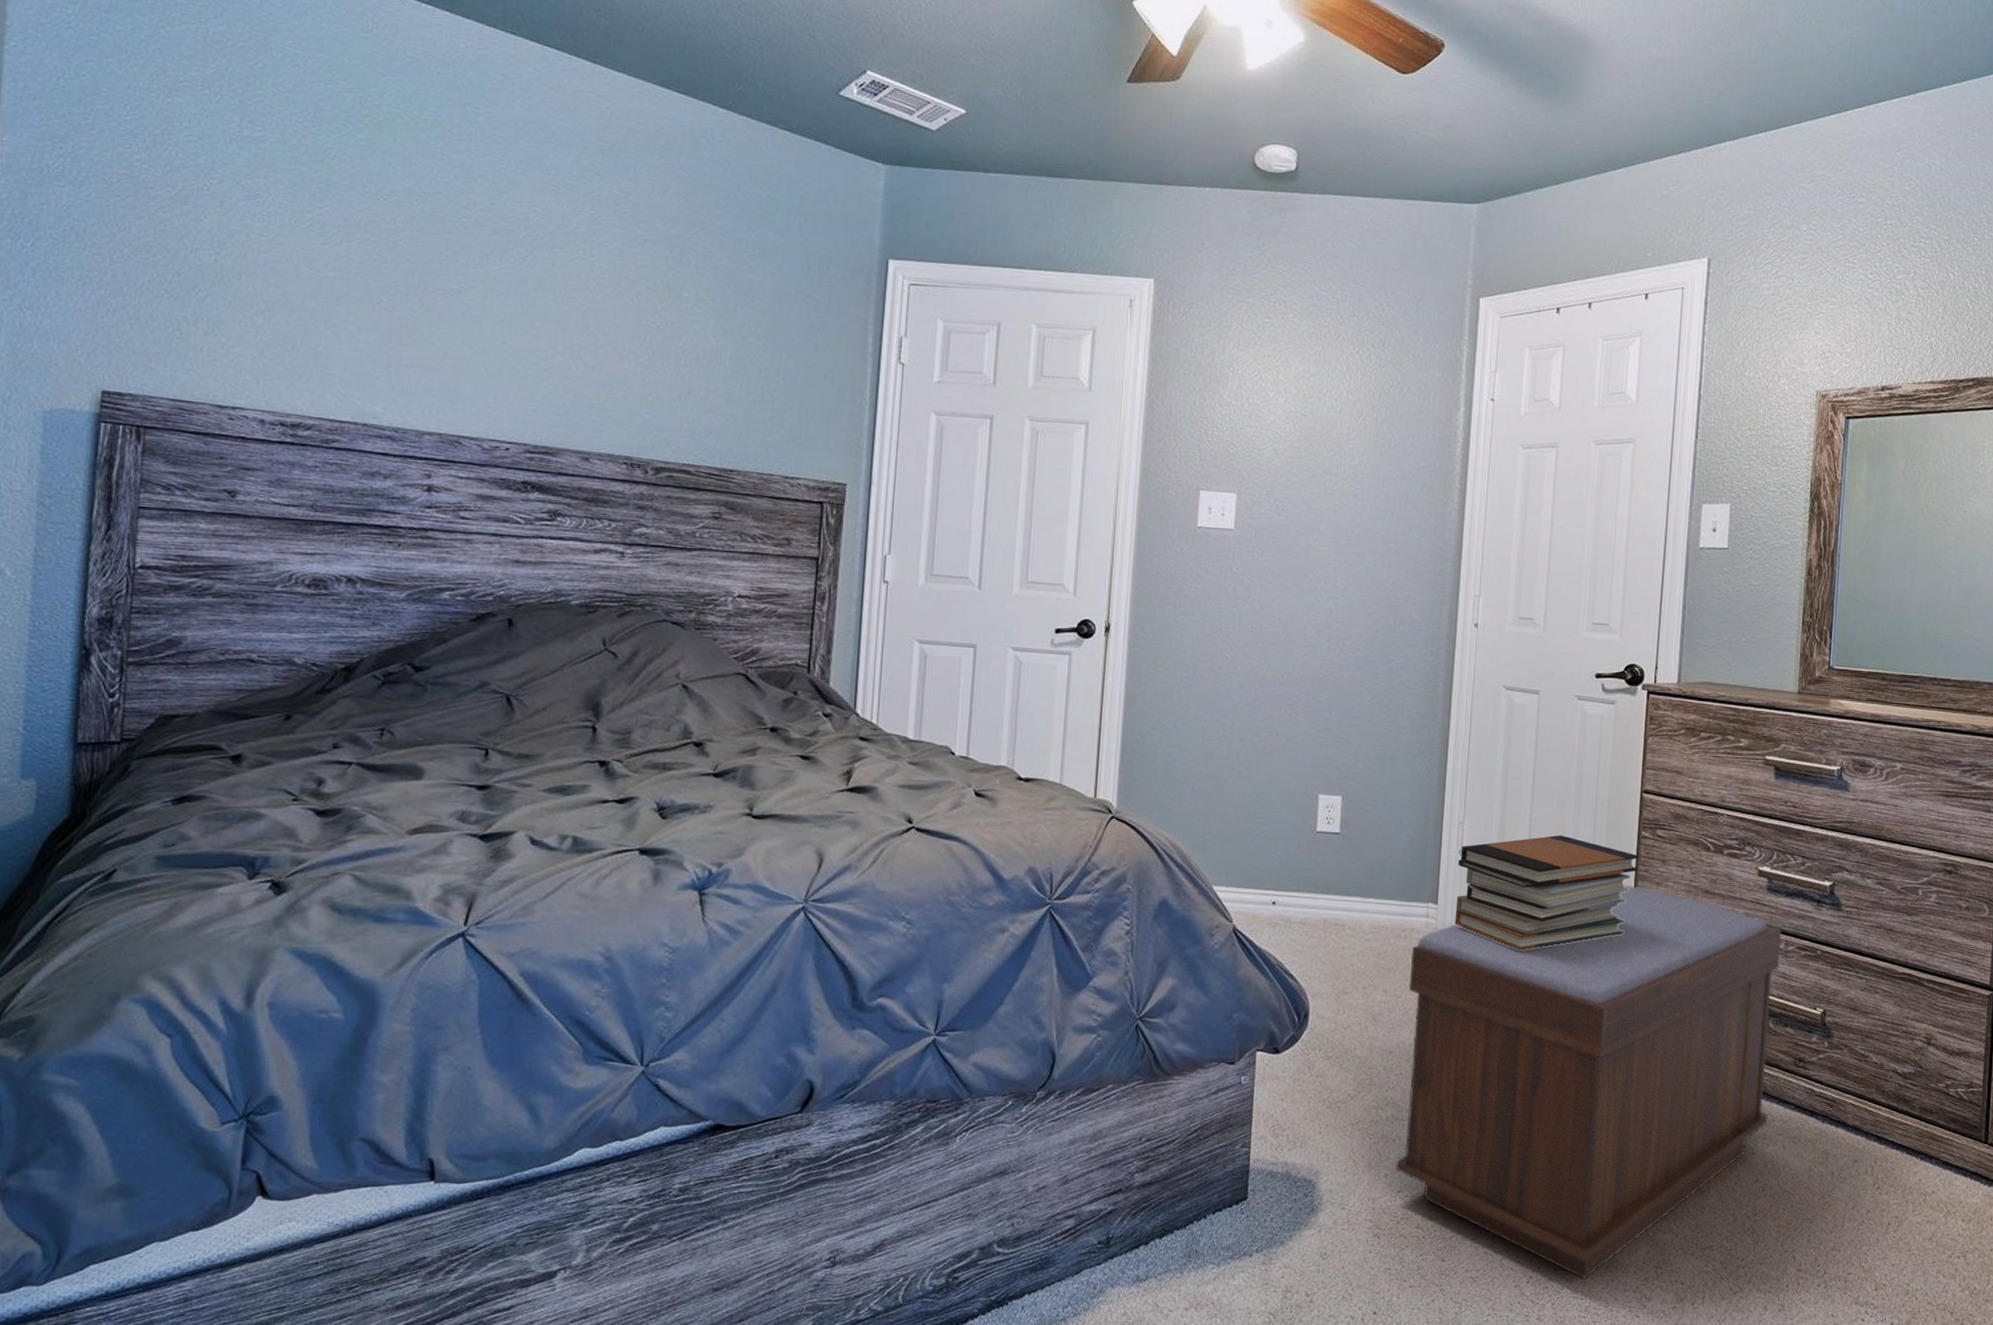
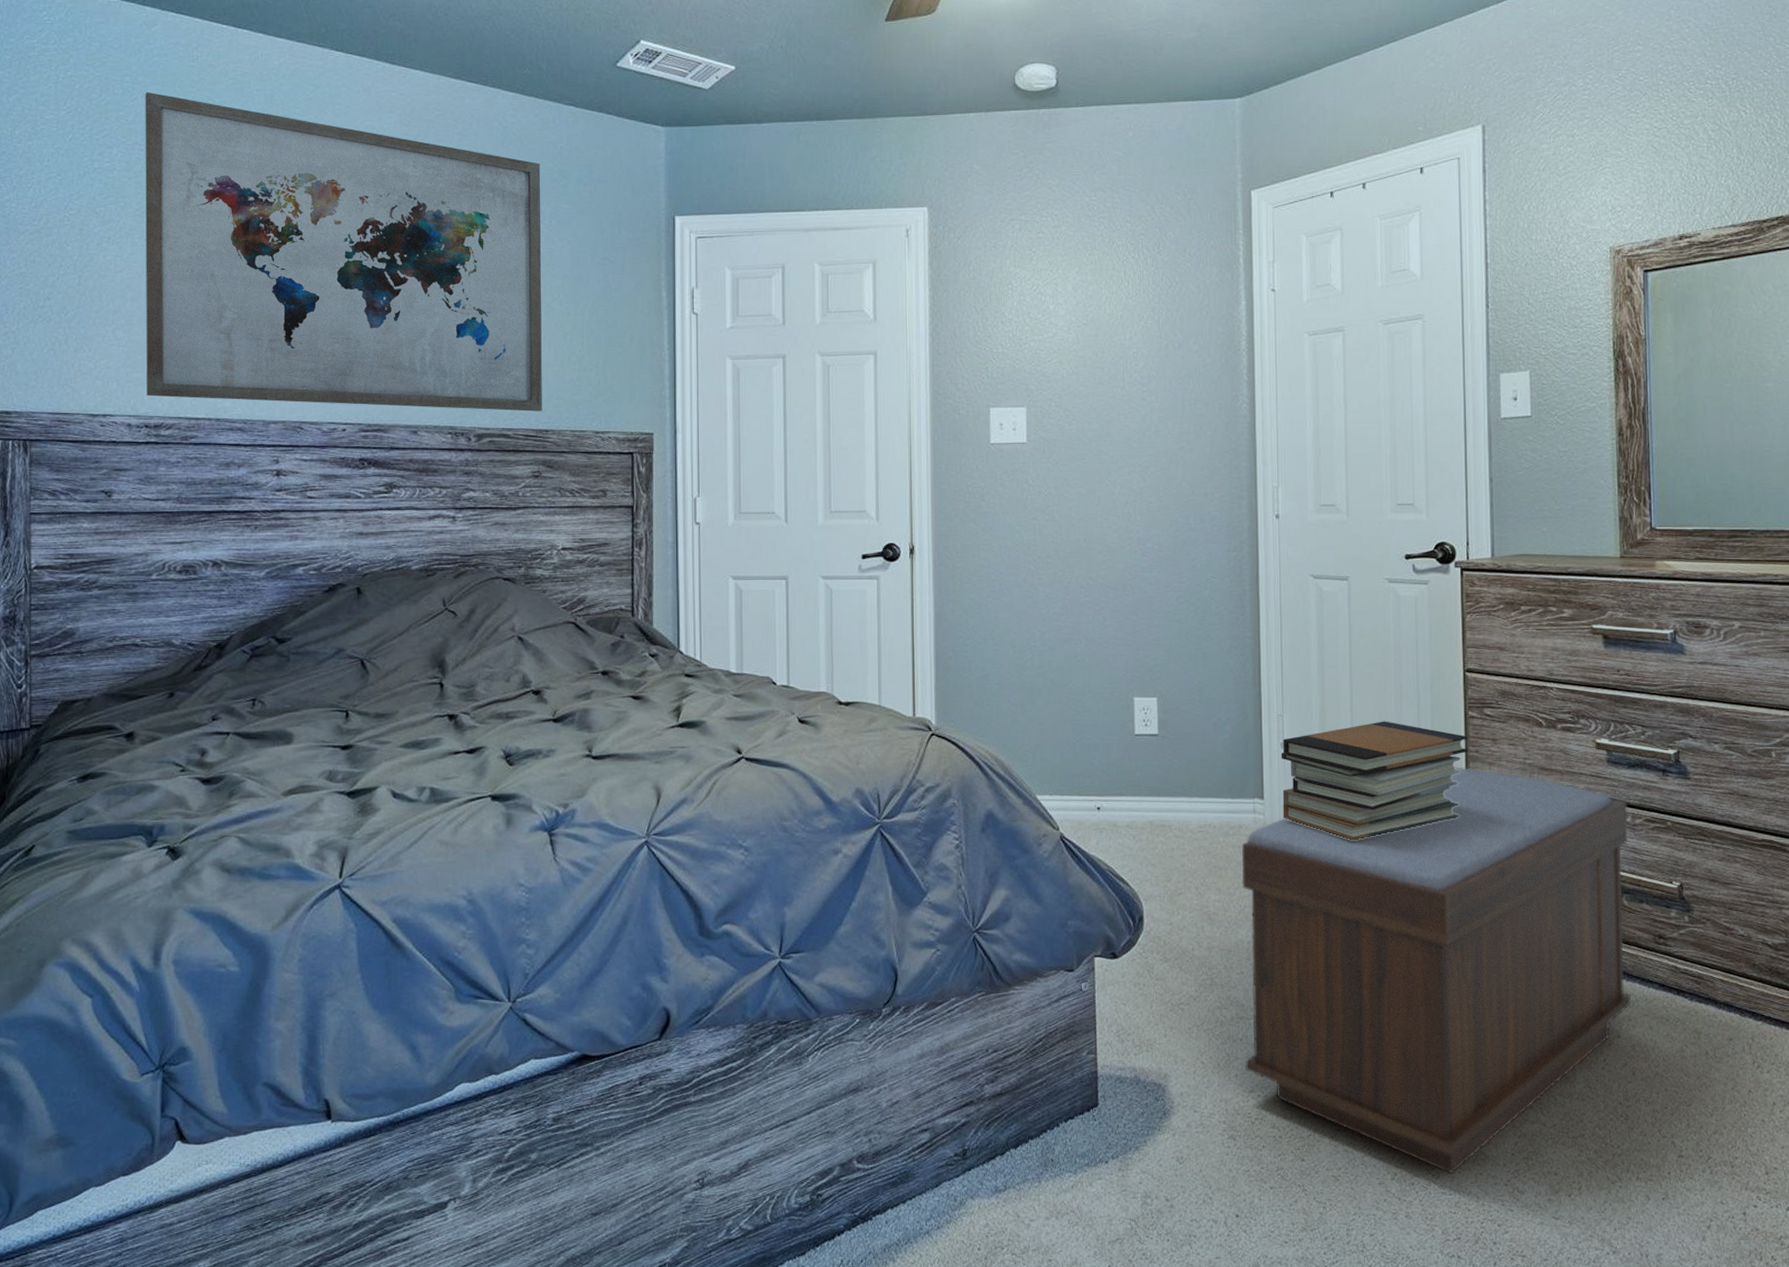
wall art: none [285,59,748,450] -> present [145,91,542,412]

